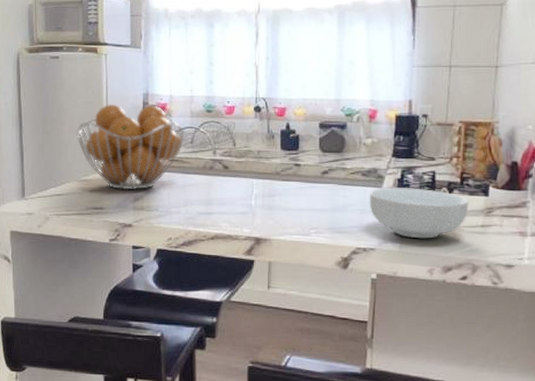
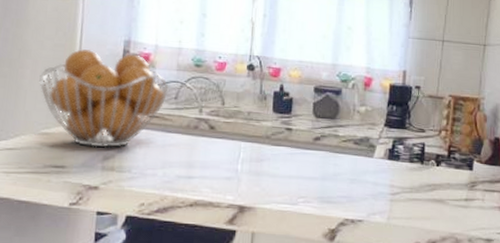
cereal bowl: present [369,188,469,239] -> none [359,157,454,211]

